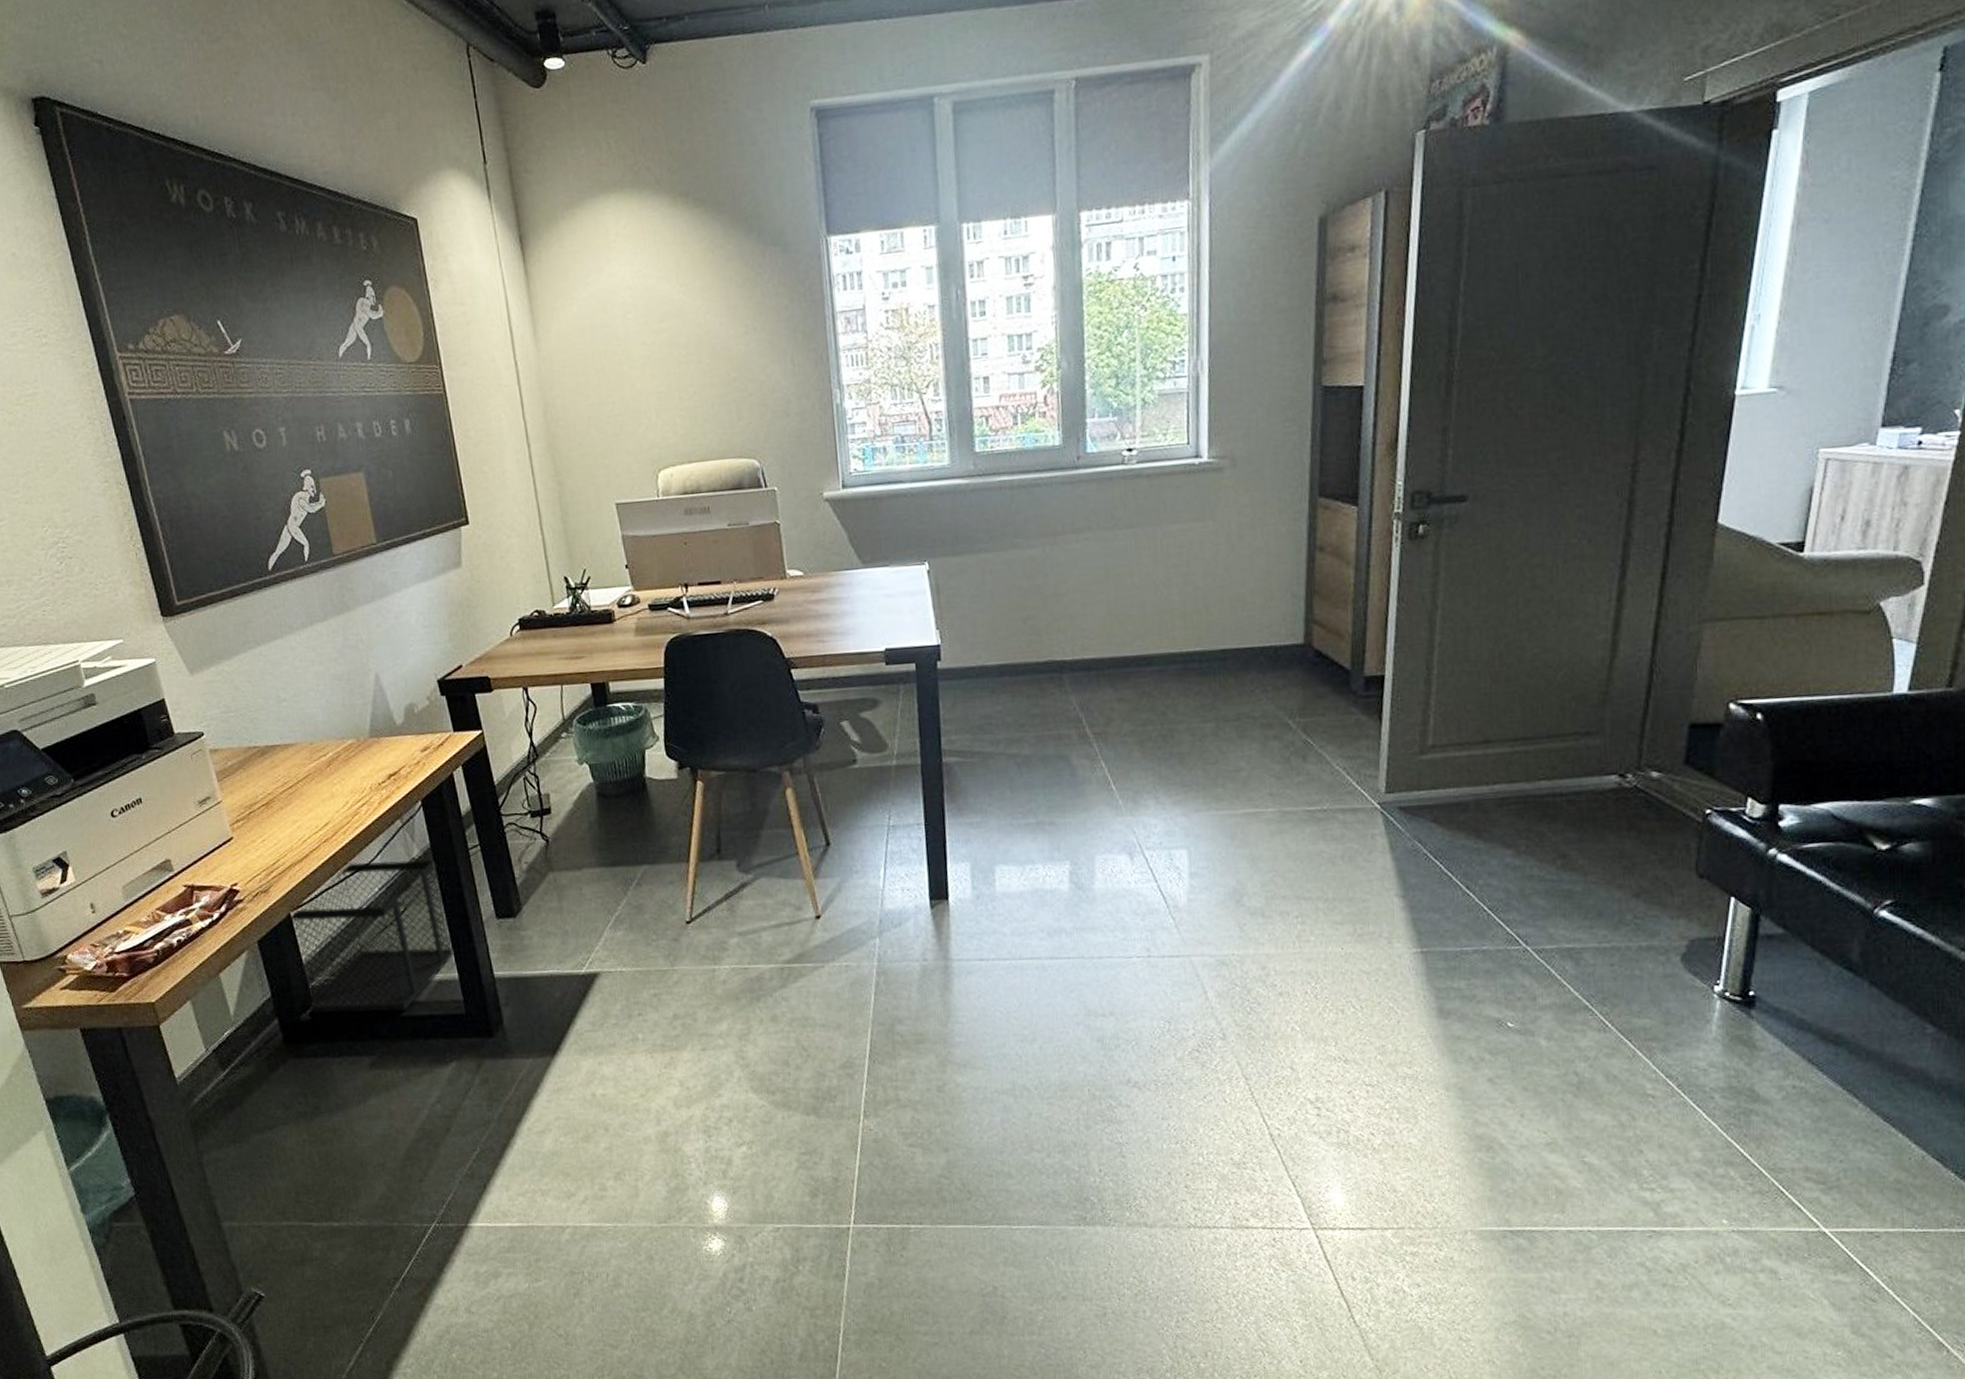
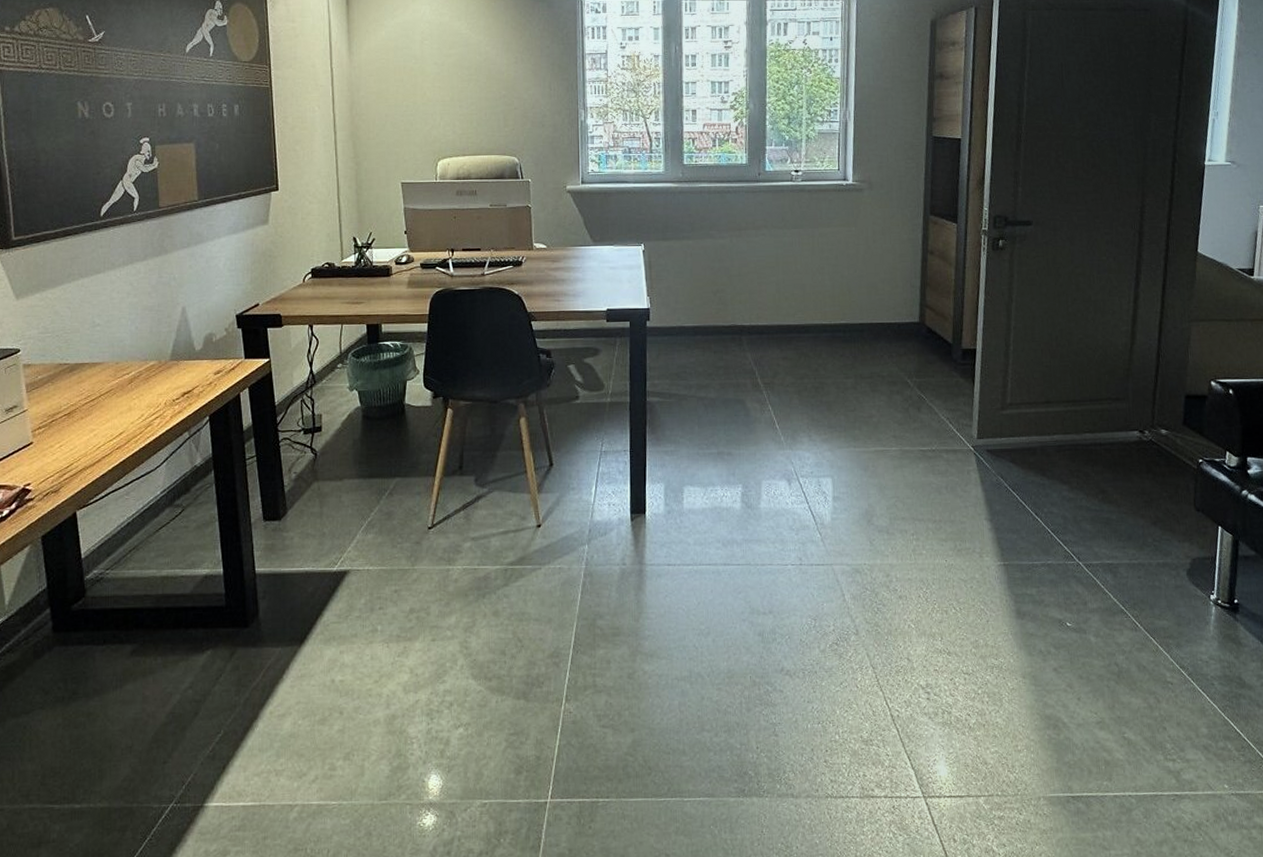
wastebasket: present [287,859,455,1014] -> none [72,467,223,604]

